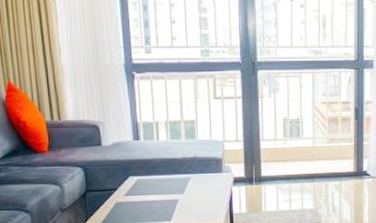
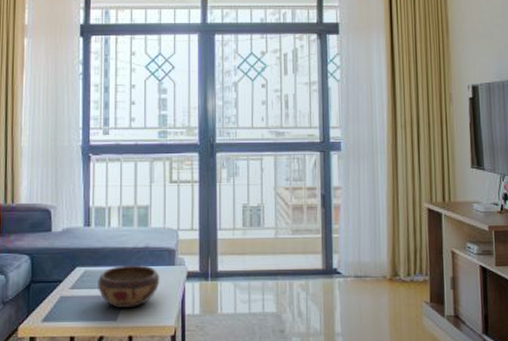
decorative bowl: none [151,173,209,210] -> present [98,265,160,308]

